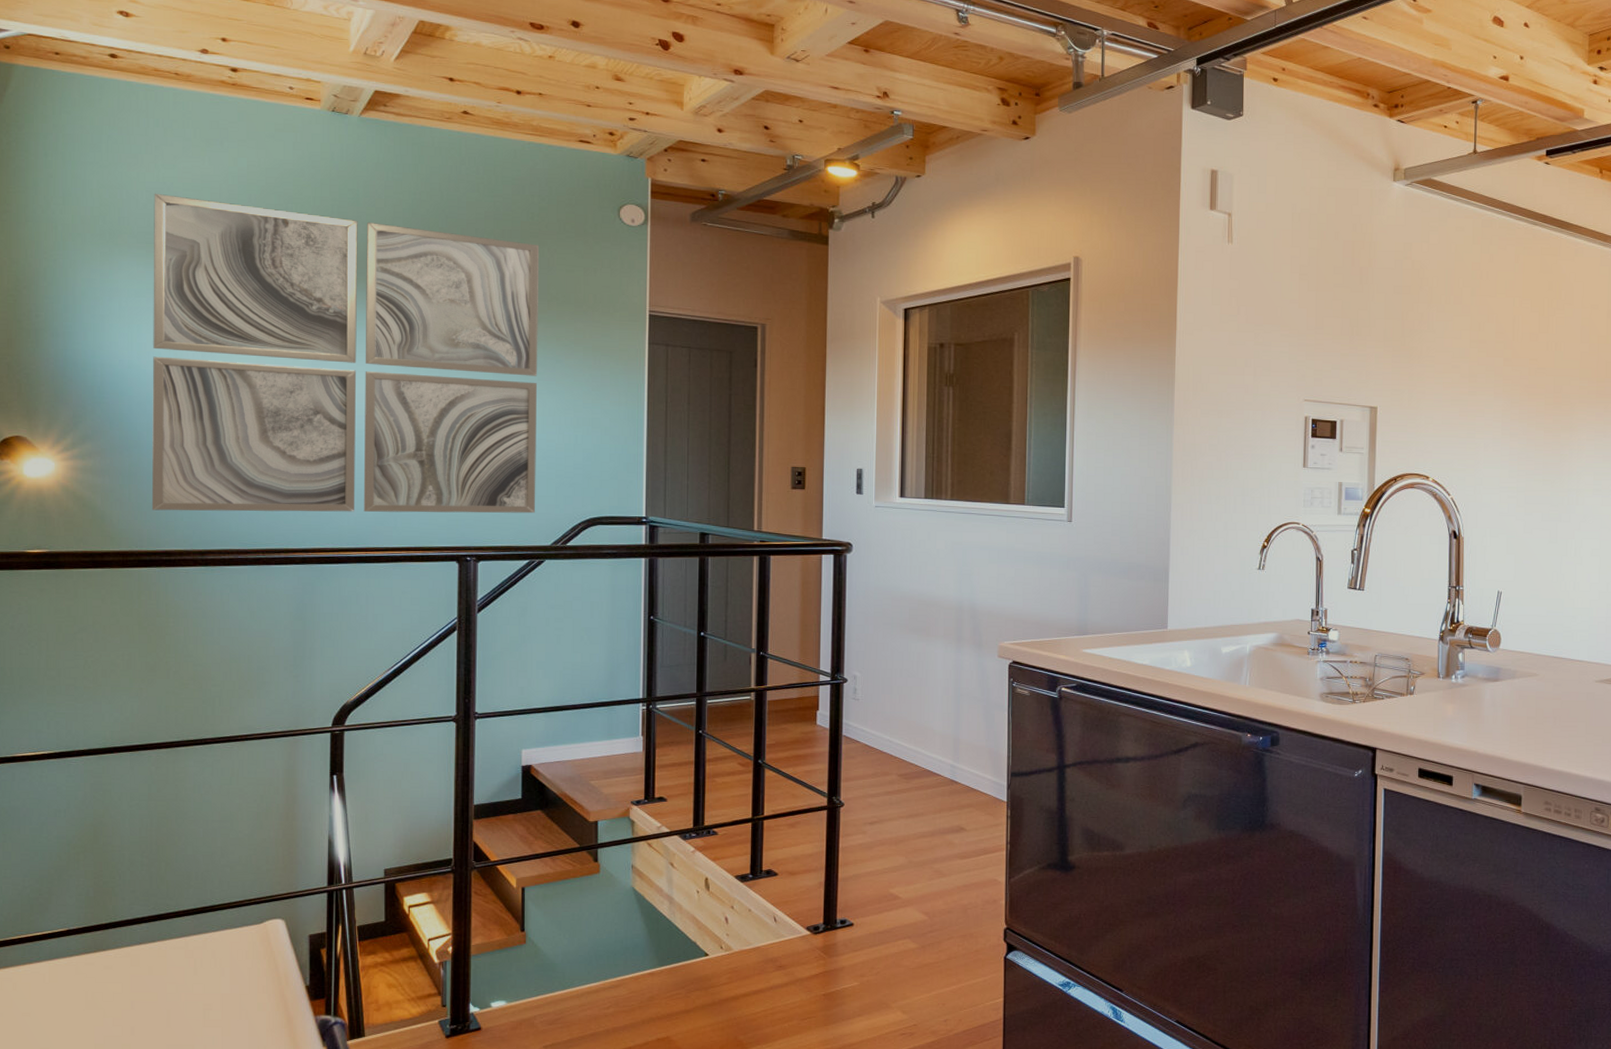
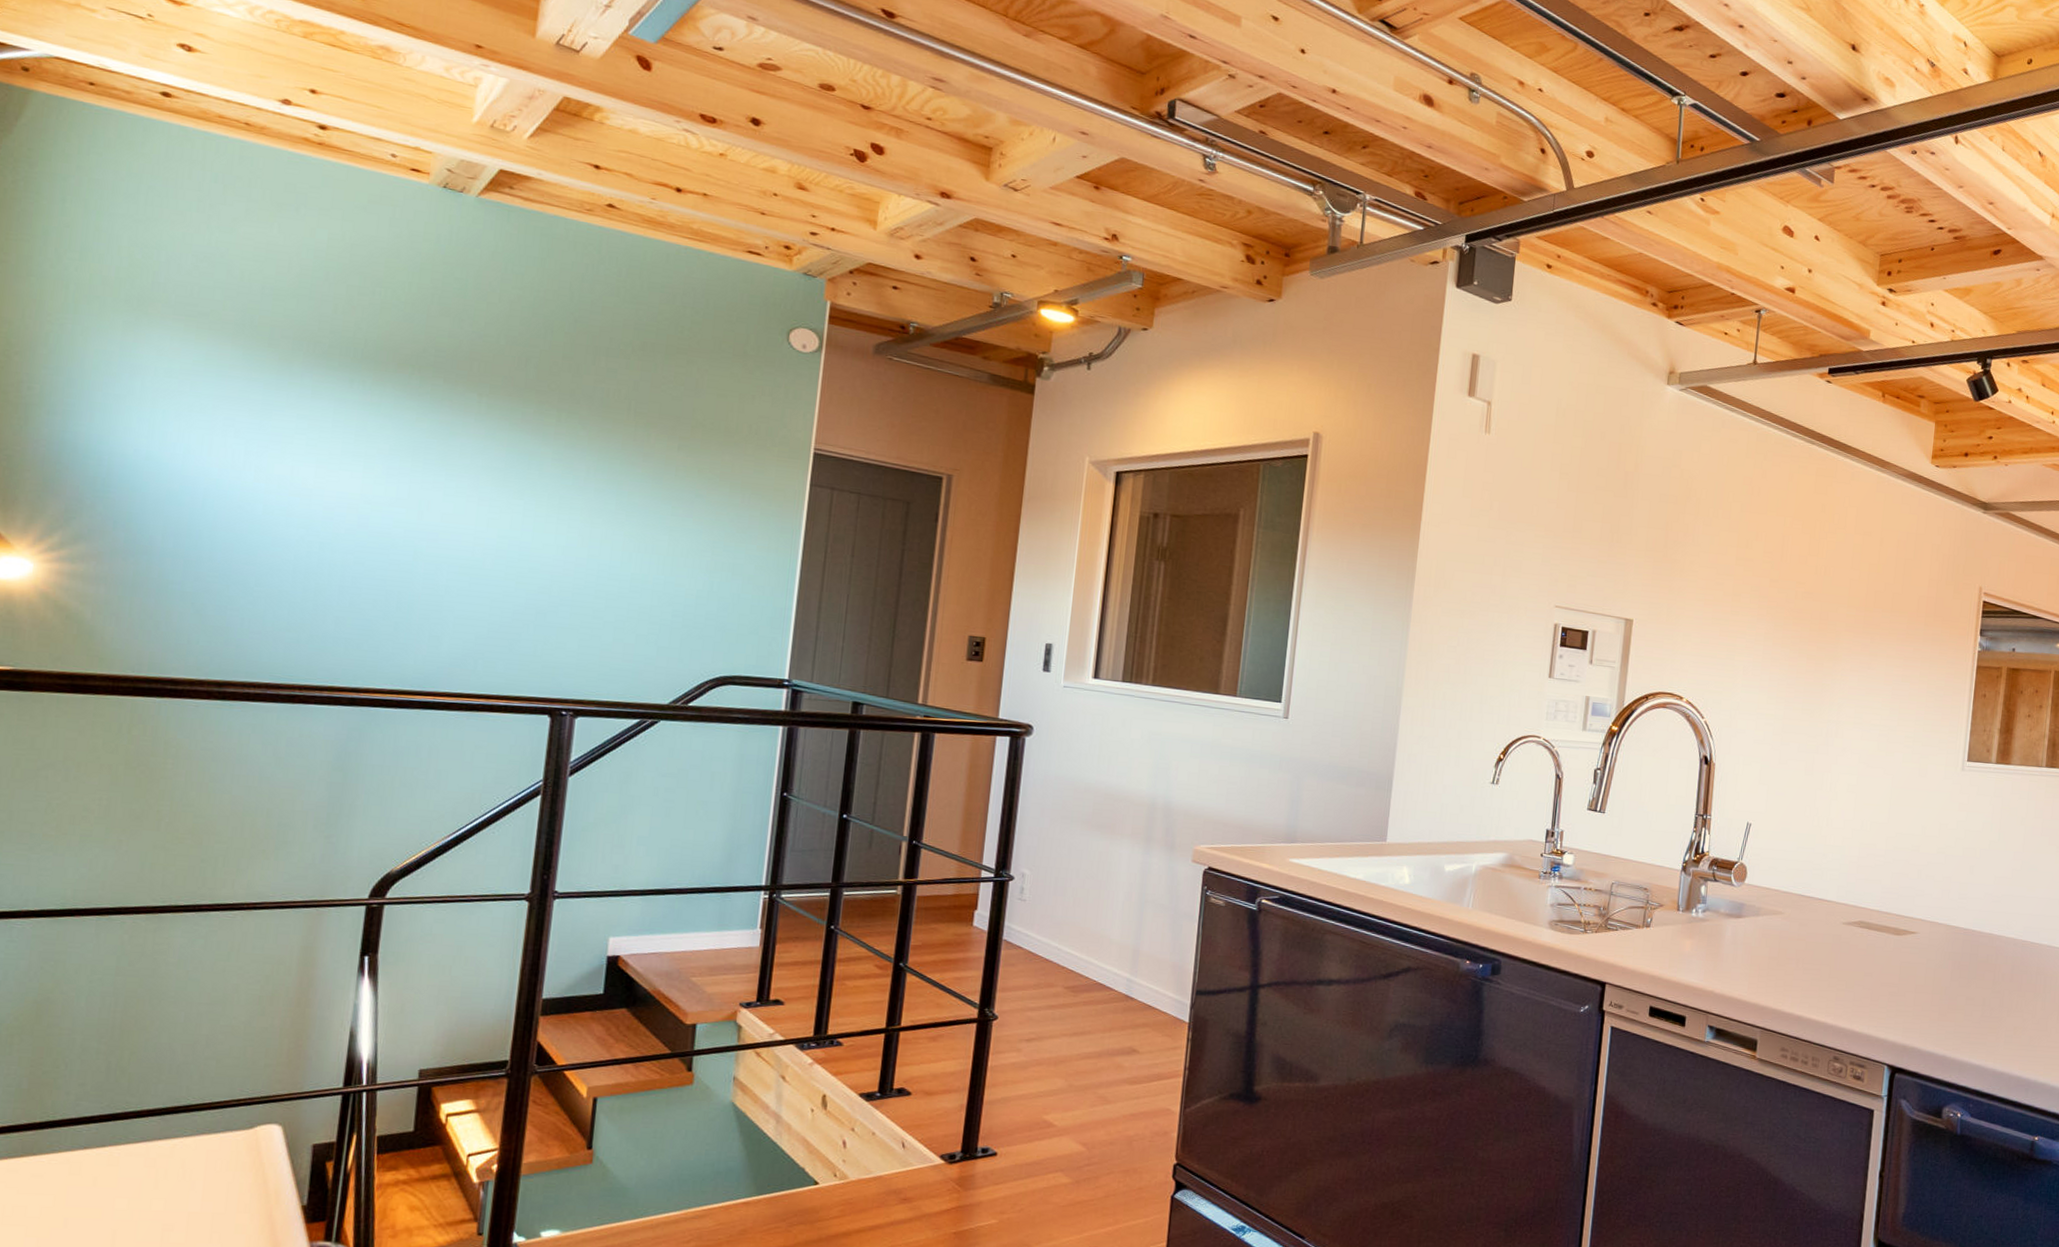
wall art: present [151,193,540,514] -> none [158,258,688,667]

